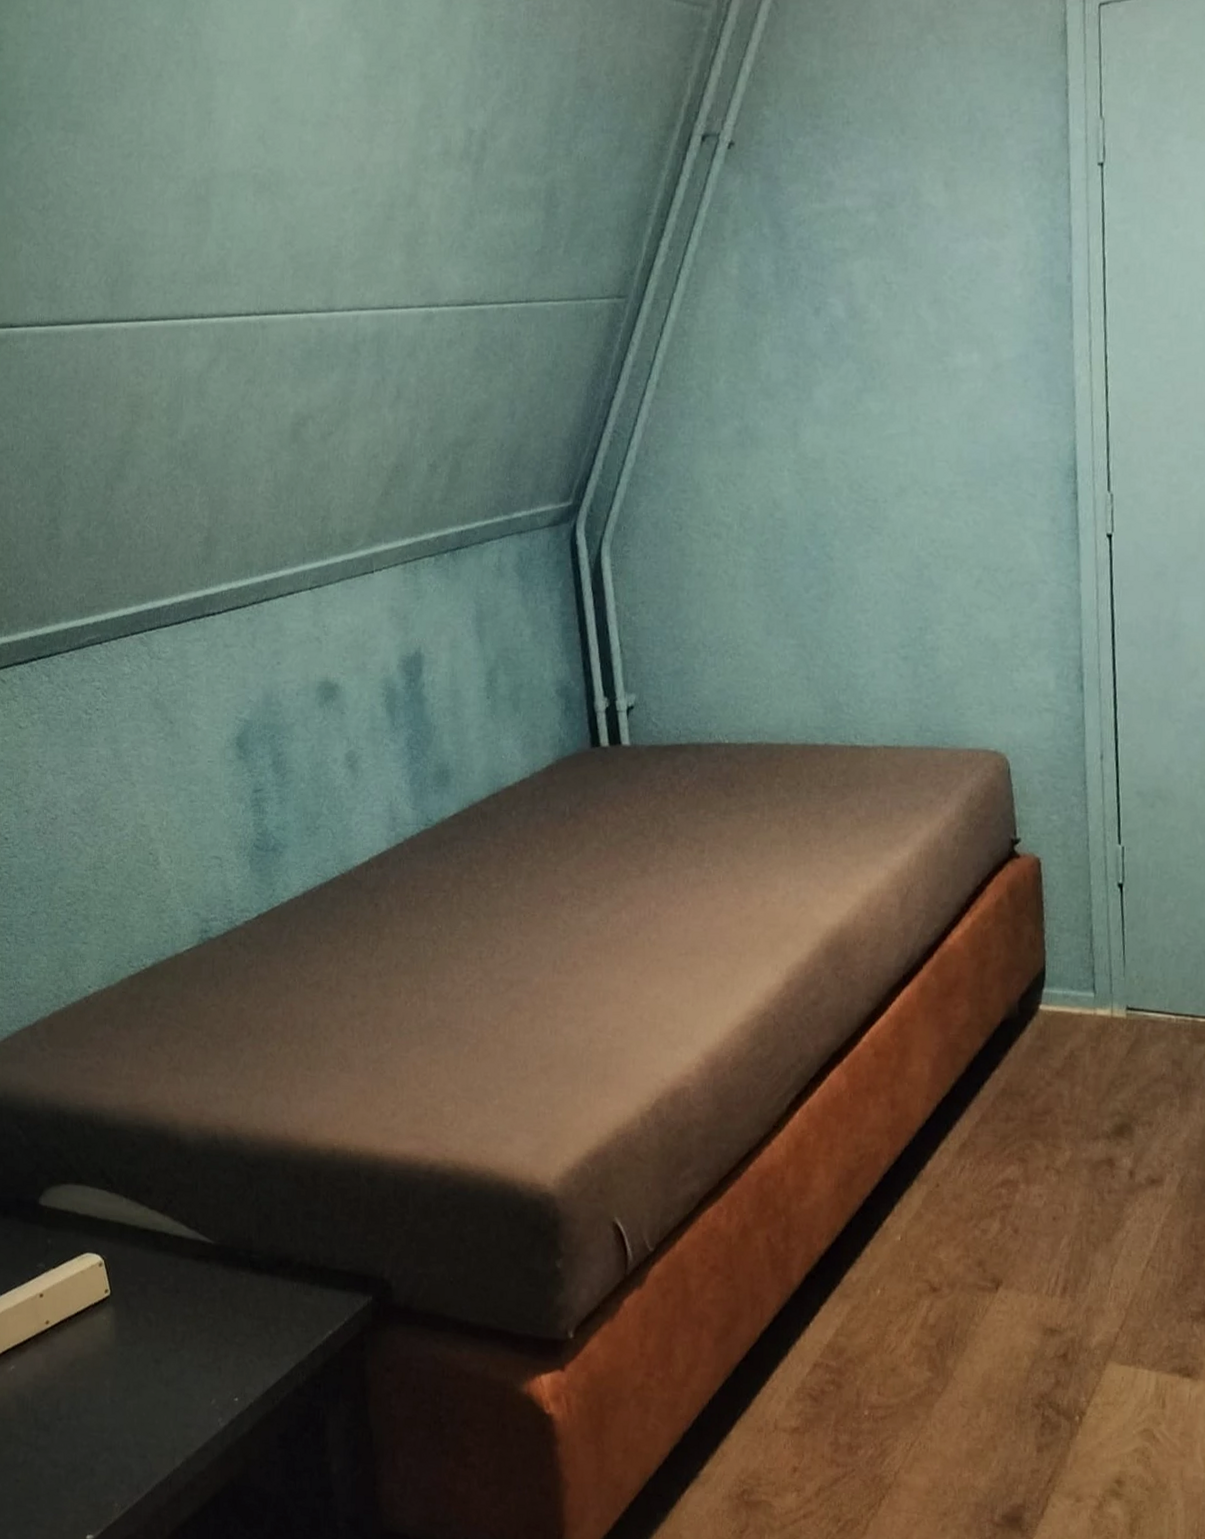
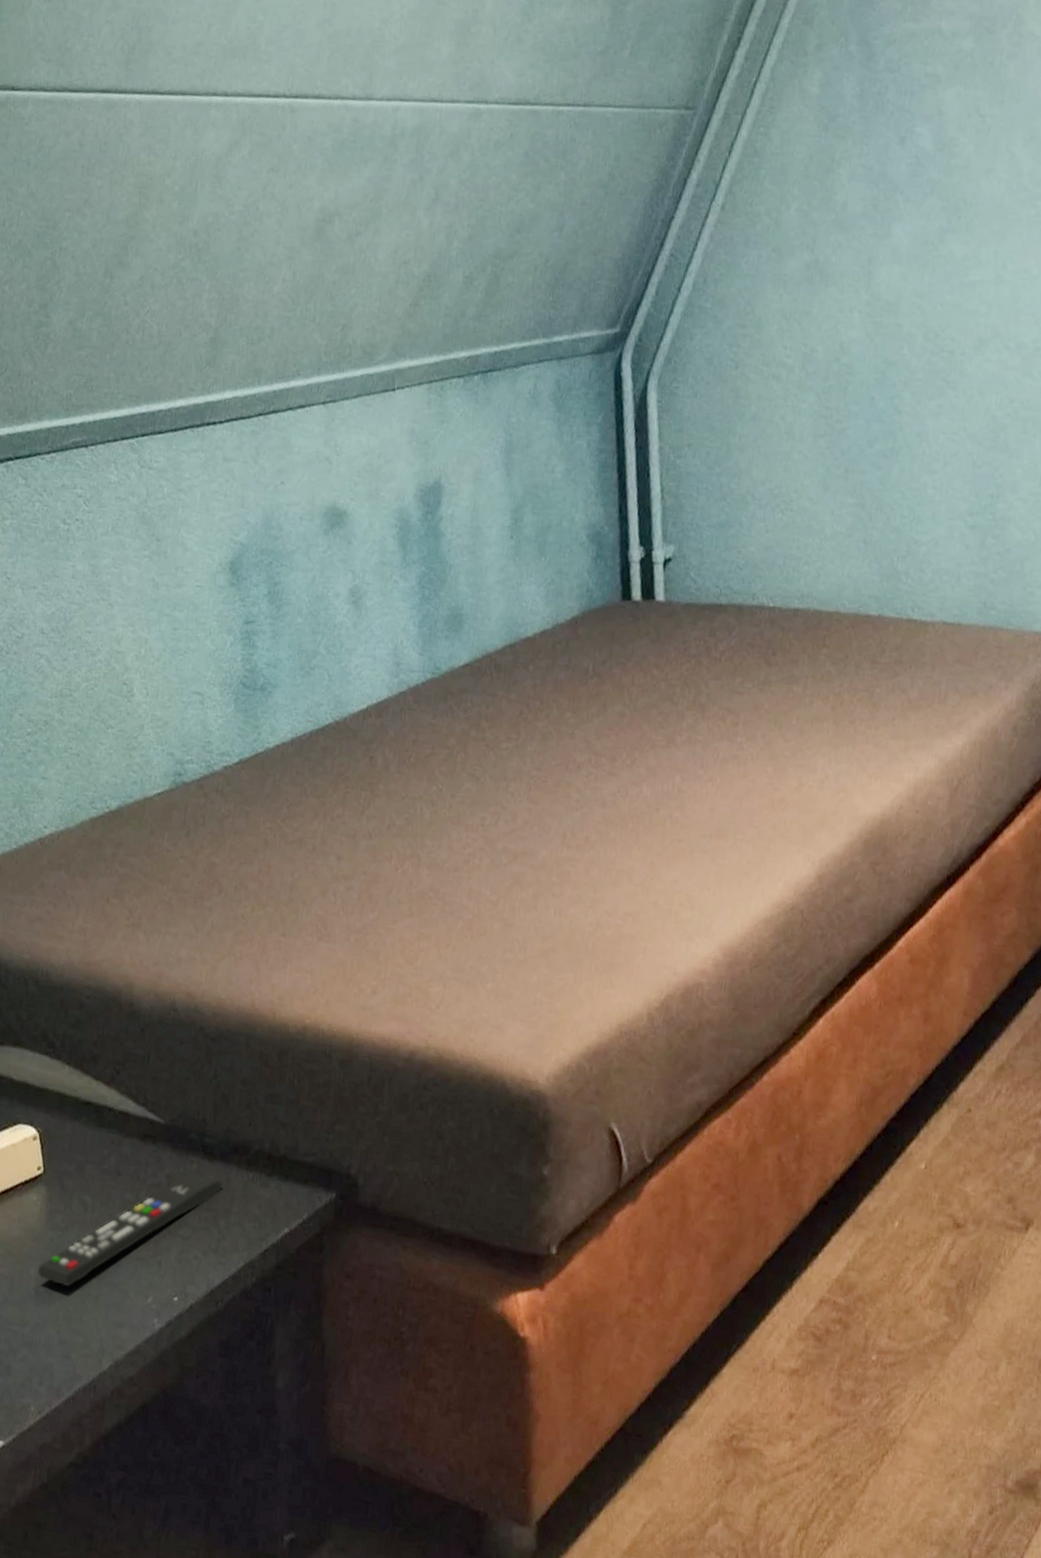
remote control: none [111,1286,271,1394] -> present [37,1172,223,1286]

